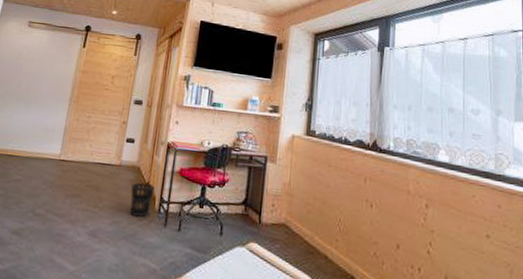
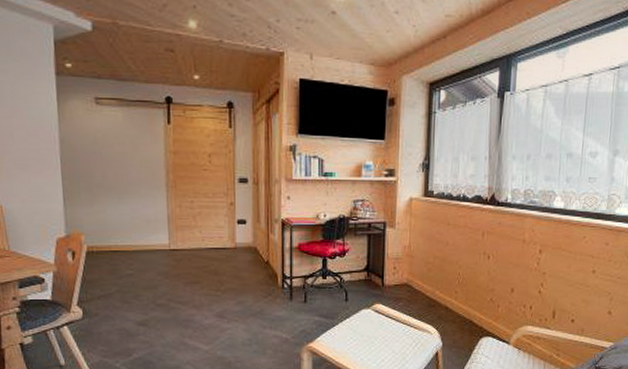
wastebasket: present [129,182,155,217] -> none [251,262,275,294]

